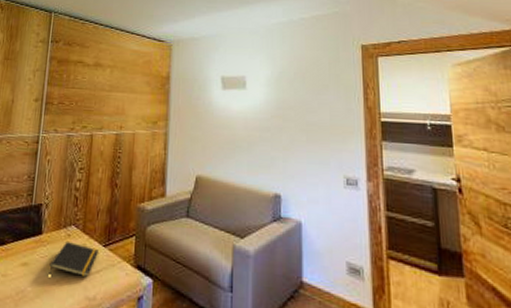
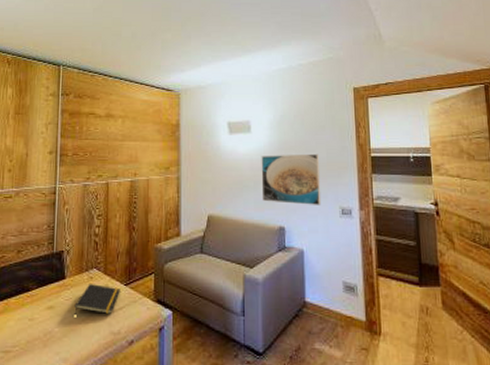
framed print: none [256,114,323,173] -> present [261,154,322,205]

